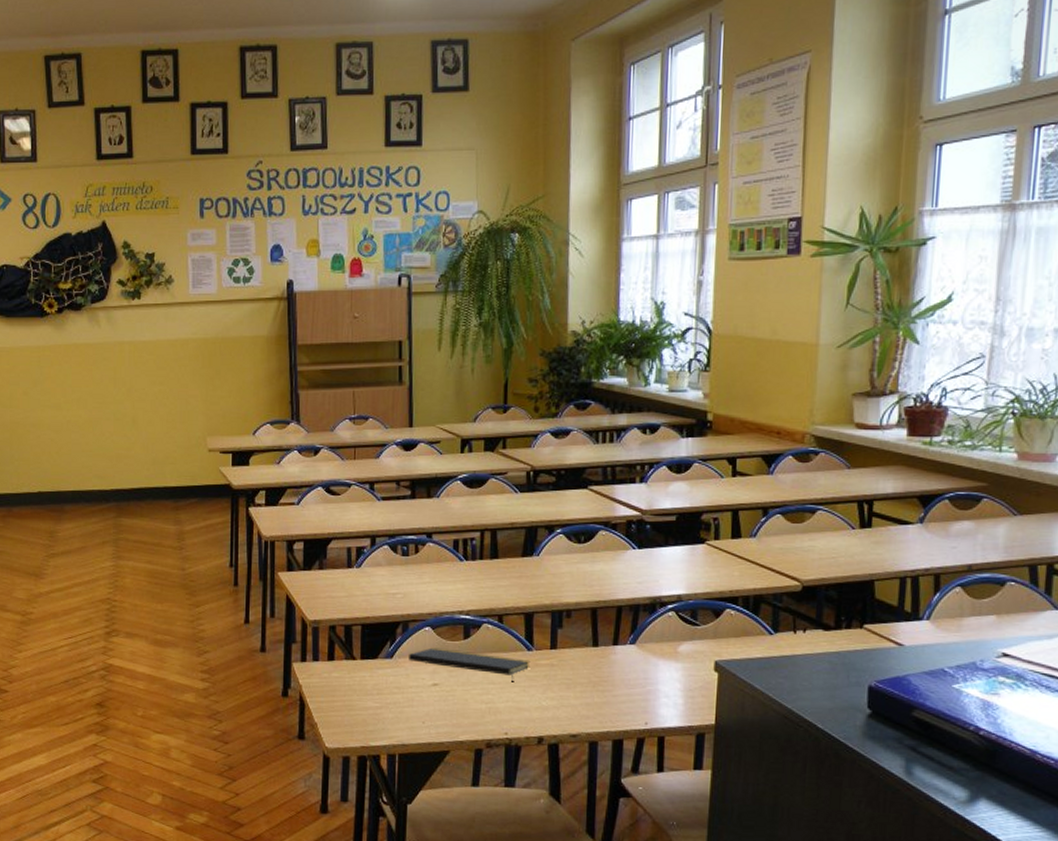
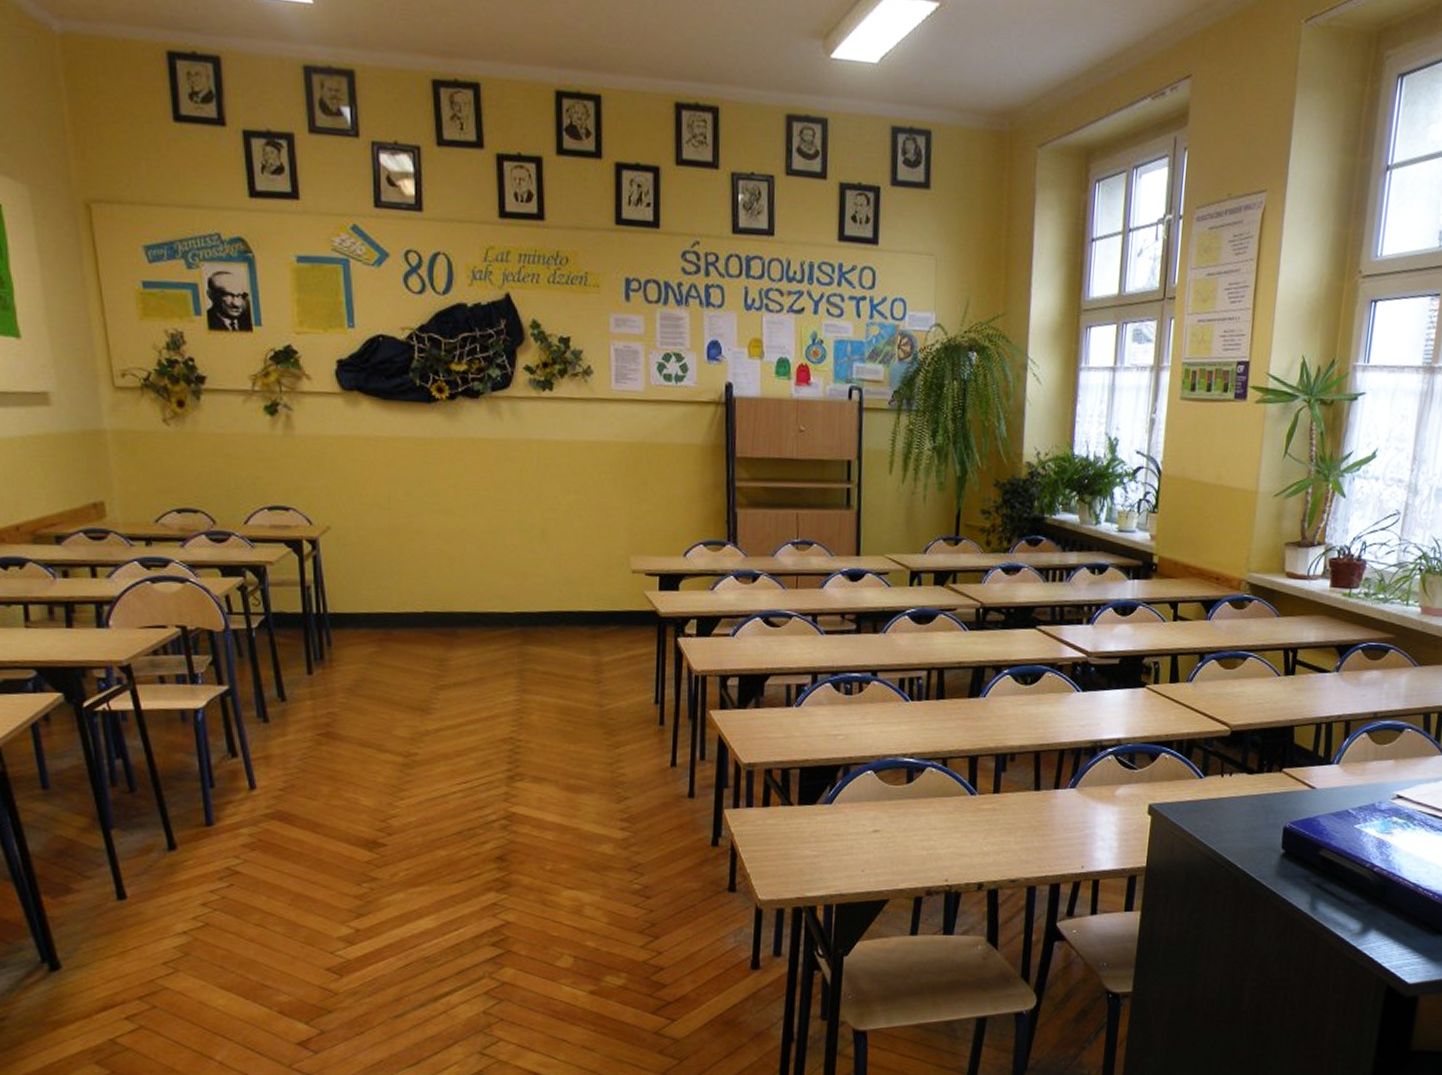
notepad: present [409,647,531,682] -> none [849,792,973,828]

